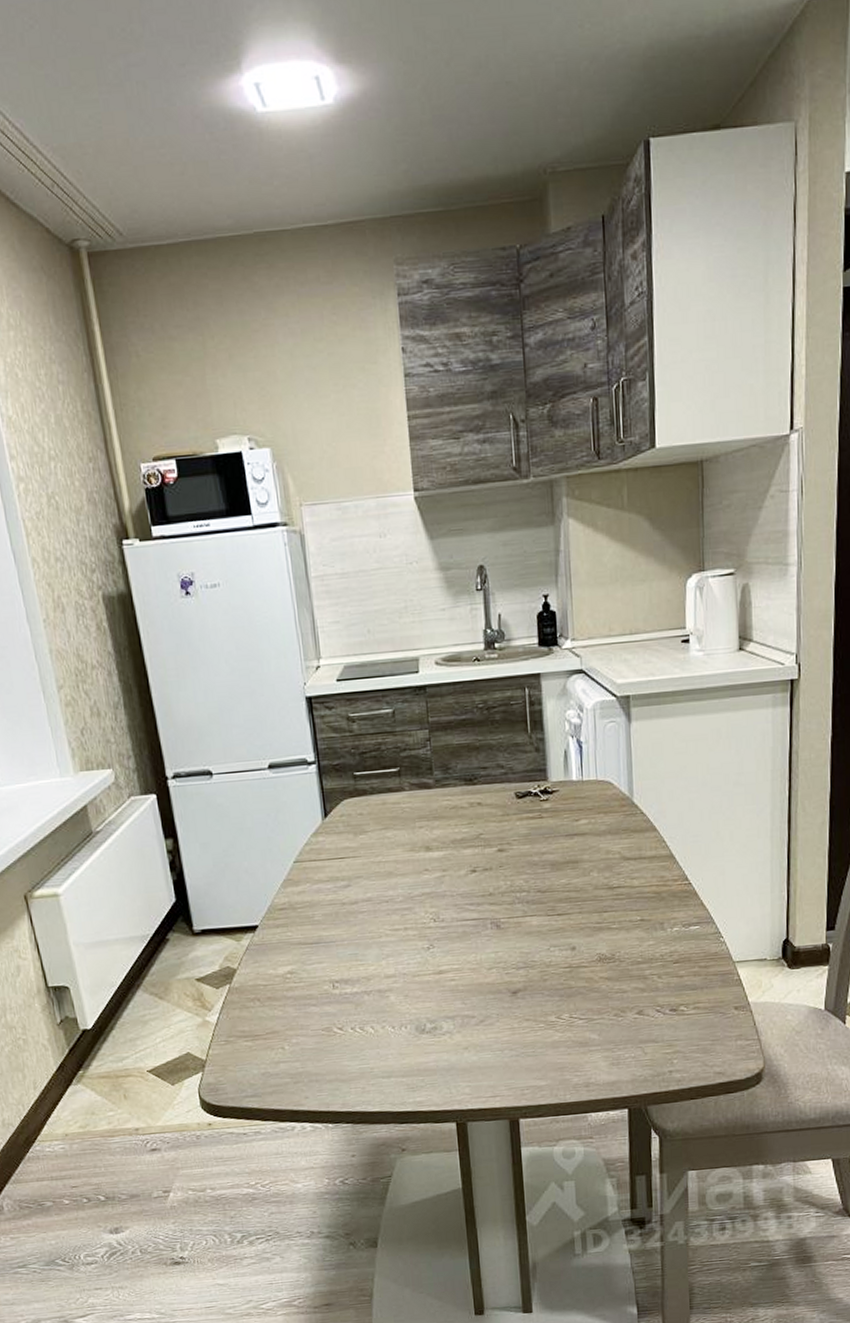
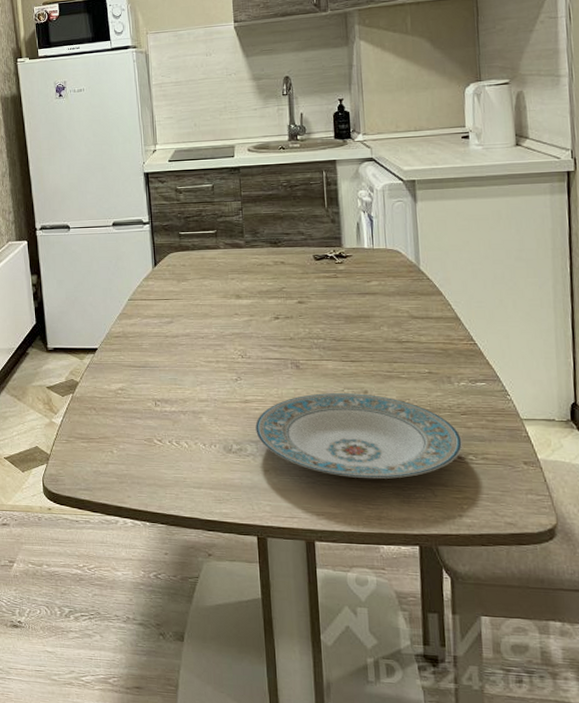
plate: none [451,950,675,1045] -> present [255,393,463,479]

